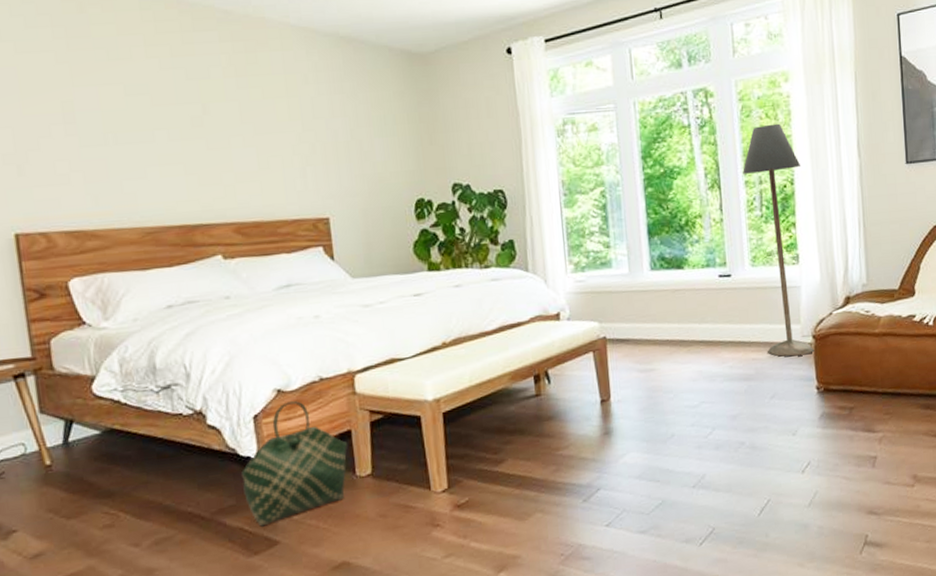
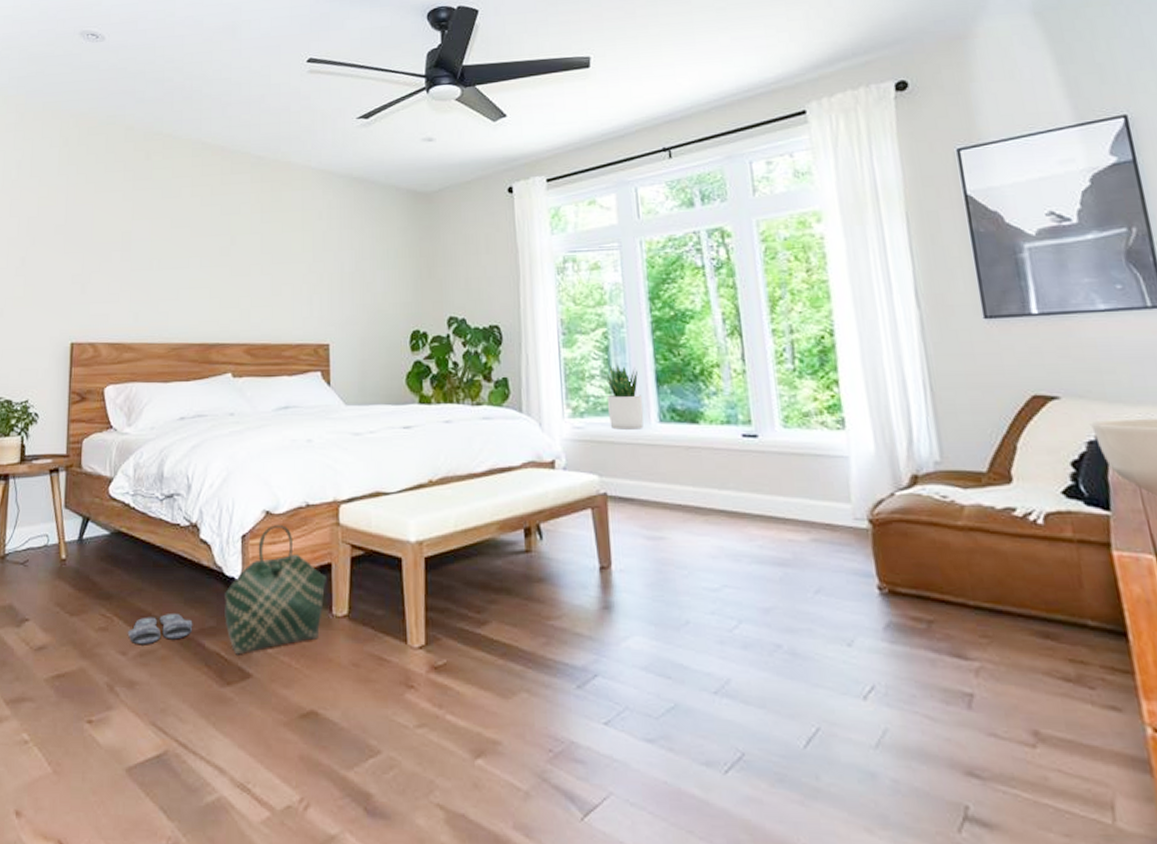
slippers: none [137,498,211,535] -> present [127,612,193,645]
planter: none [603,219,638,280] -> present [605,363,644,430]
floor lamp: present [742,123,815,357] -> none [768,267,873,543]

